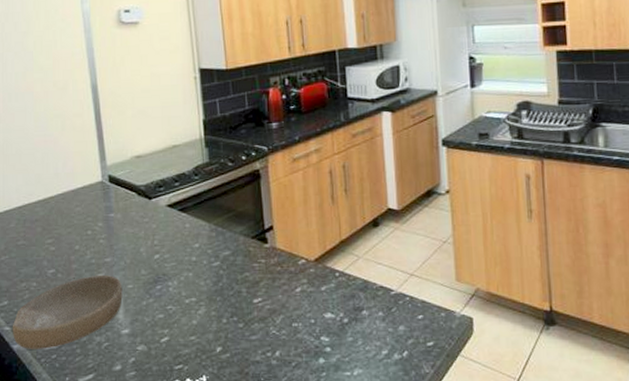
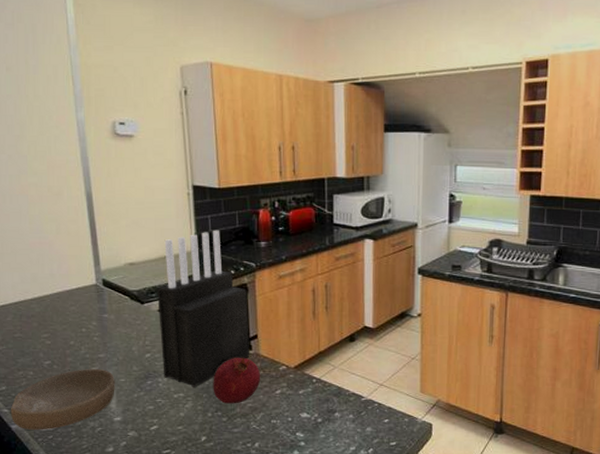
knife block: none [165,113,266,290] -> present [157,230,250,387]
fruit: none [227,252,279,307] -> present [213,357,261,404]

